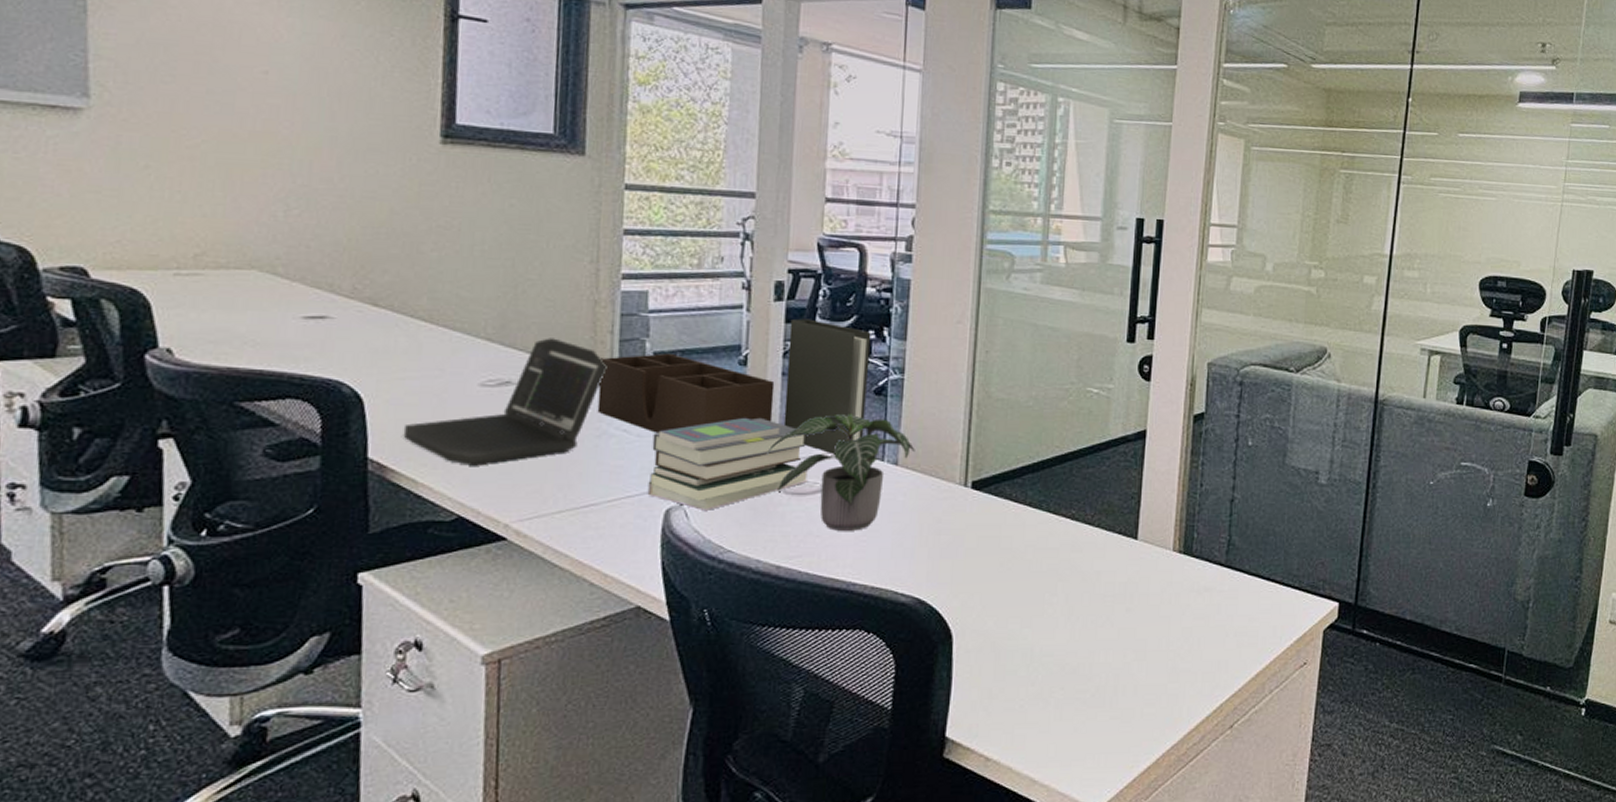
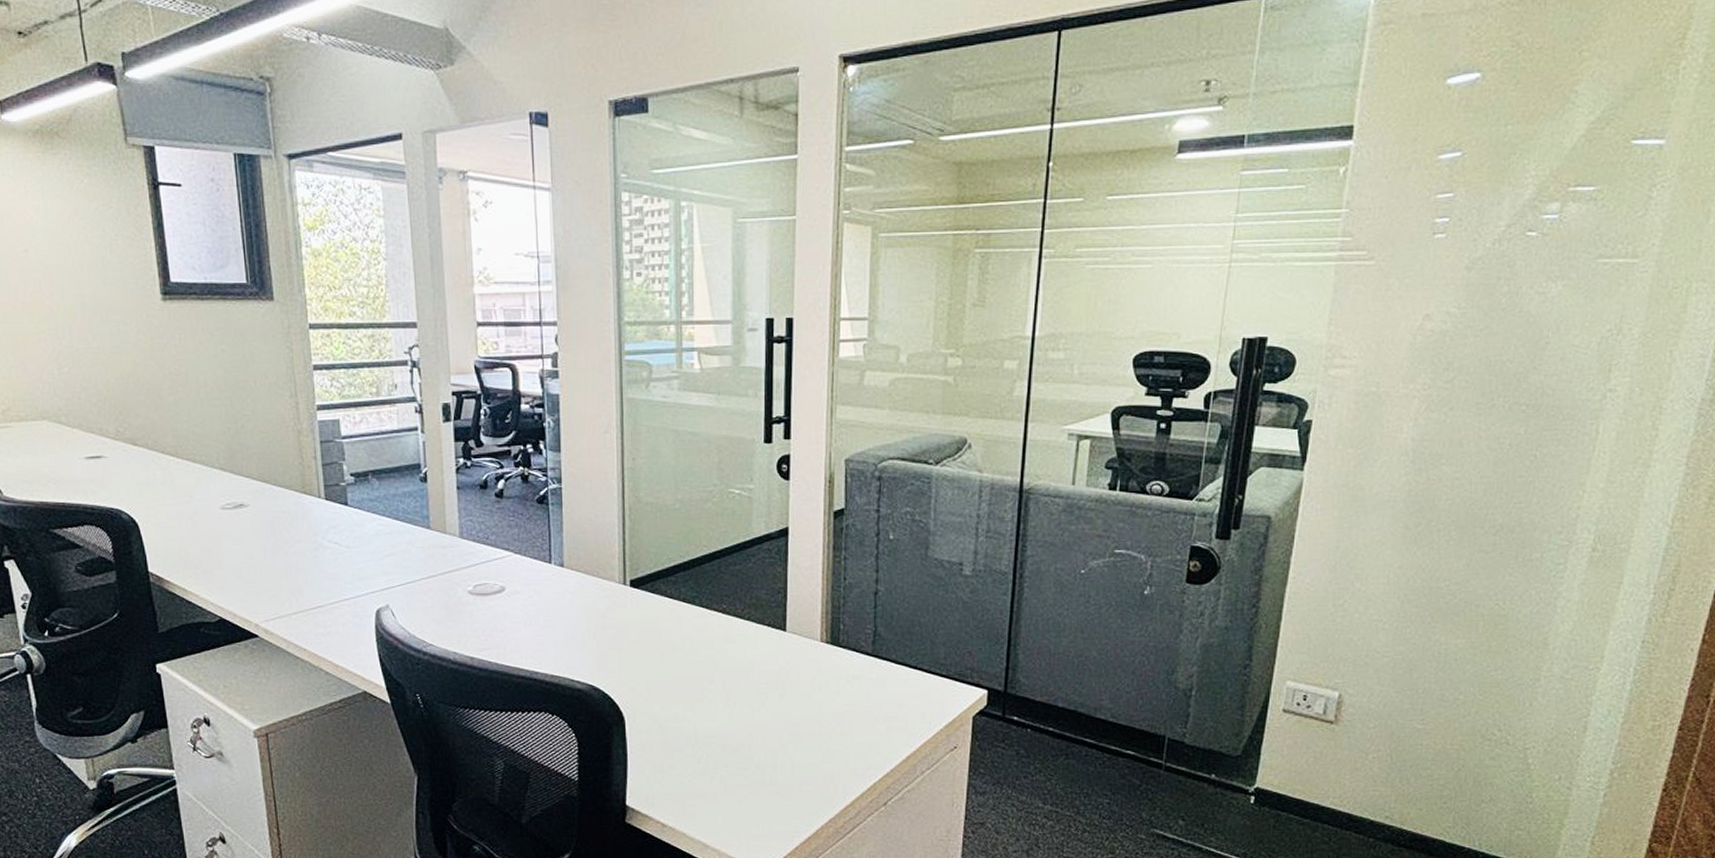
laptop: present [403,338,607,466] -> none [170,465,316,576]
desk organizer: present [597,353,775,433] -> none [310,473,454,544]
books: present [647,417,809,512] -> none [359,528,489,611]
potted plant: present [767,413,915,531] -> none [452,521,578,626]
binder: present [783,319,871,455] -> none [459,437,532,559]

